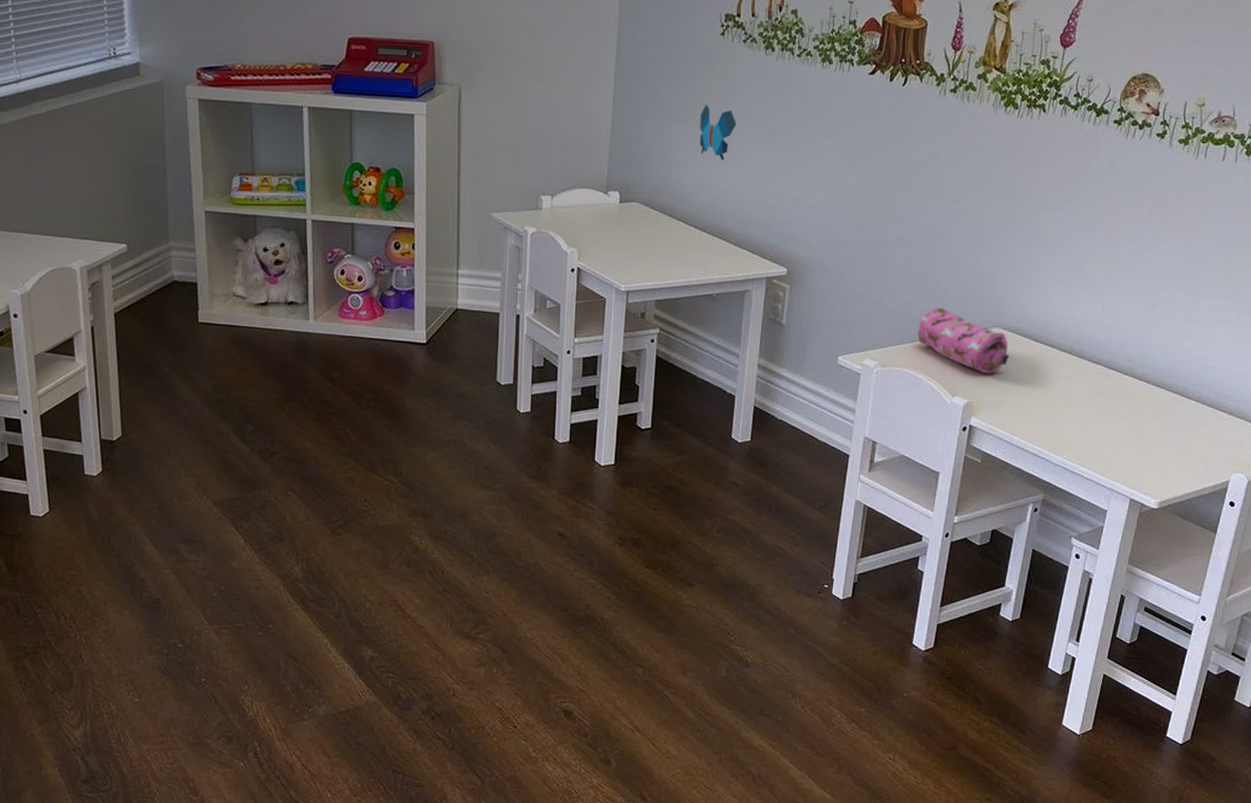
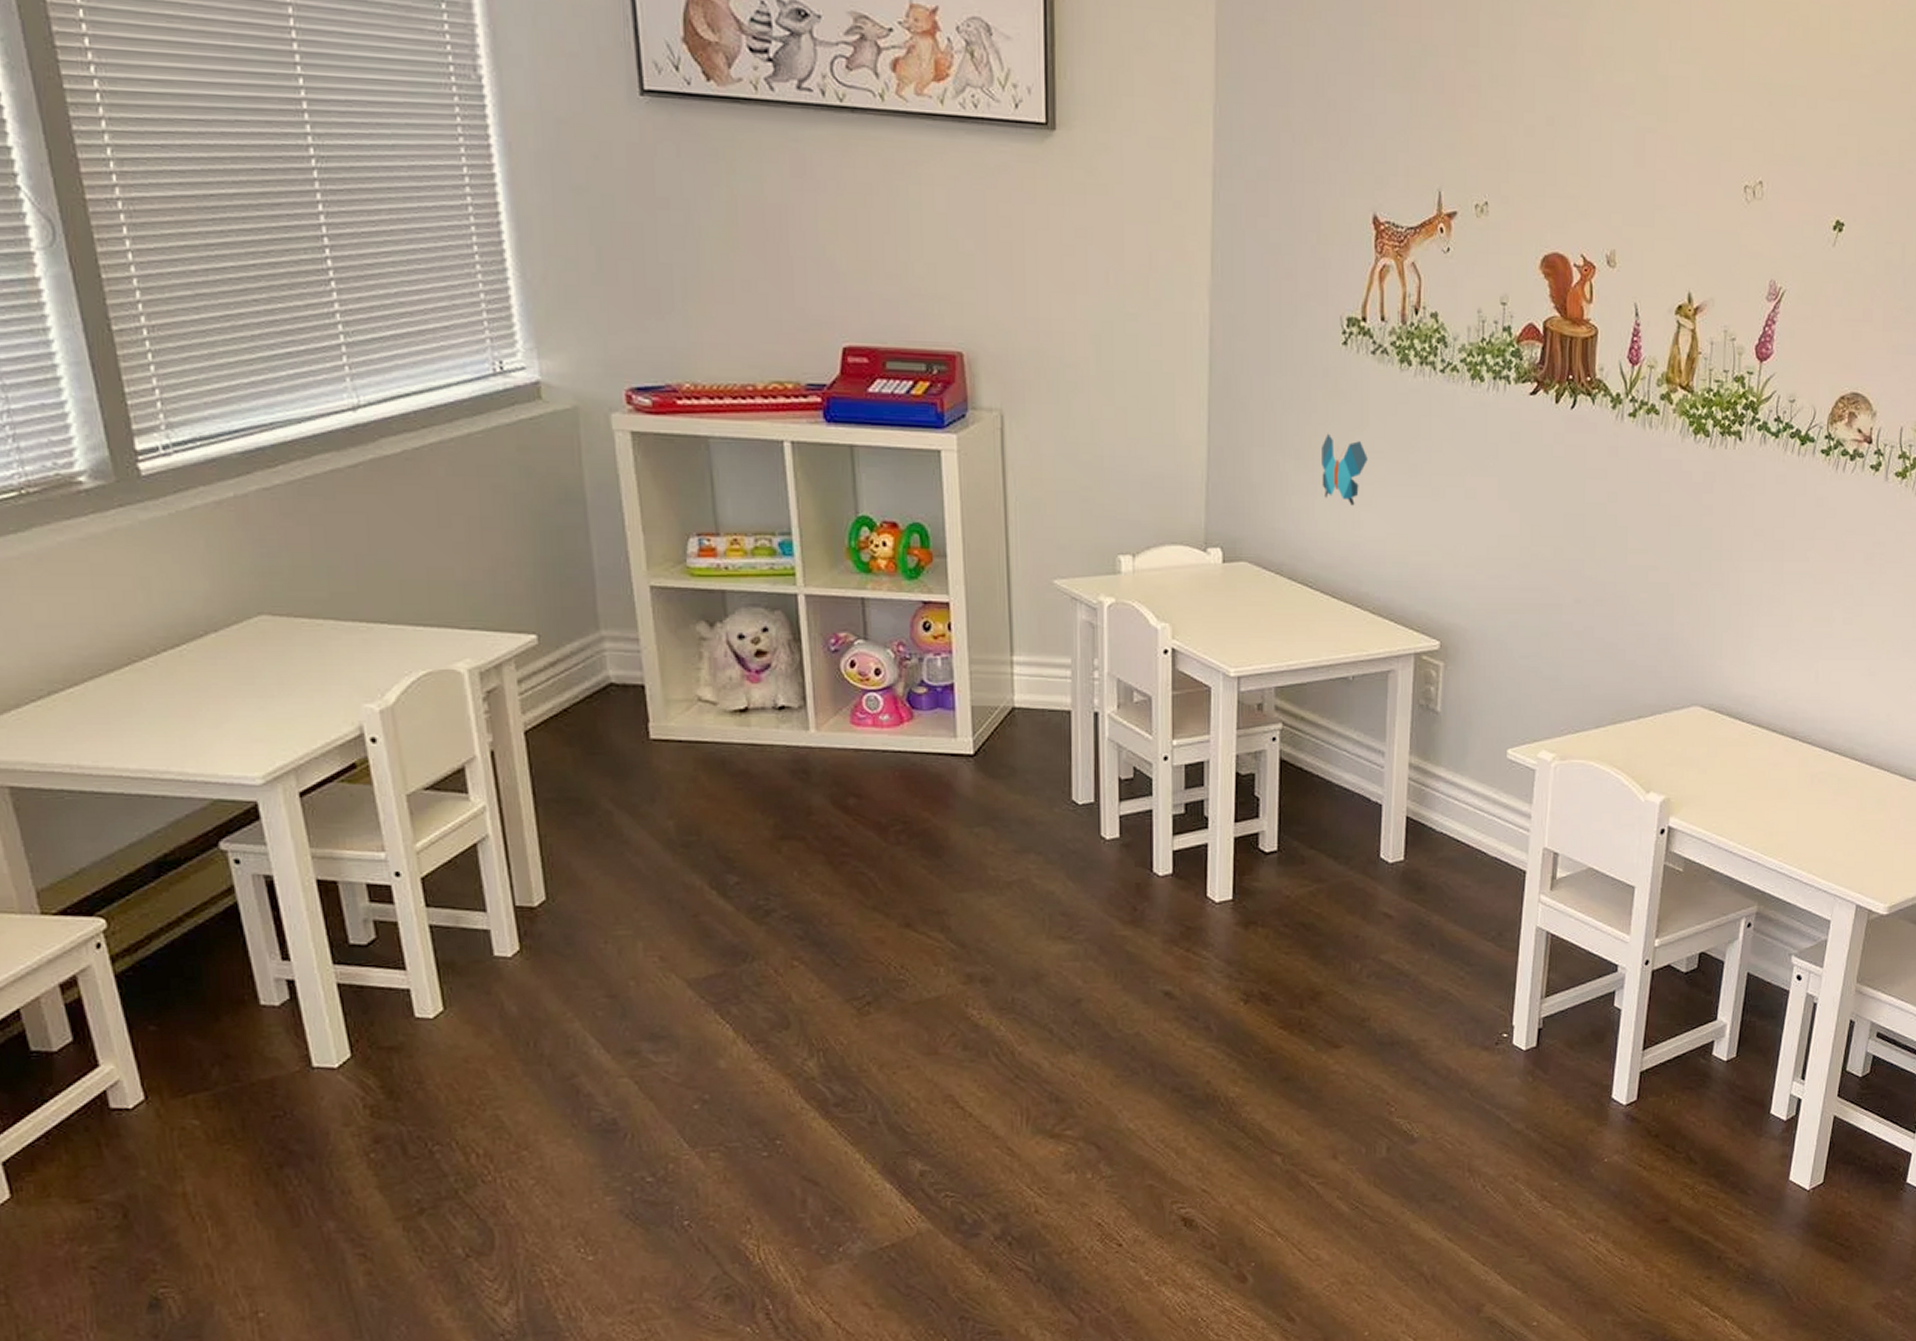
pencil case: present [917,307,1009,373] -> none [1602,683,1711,762]

